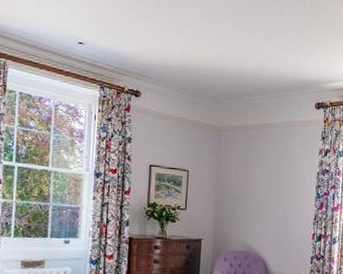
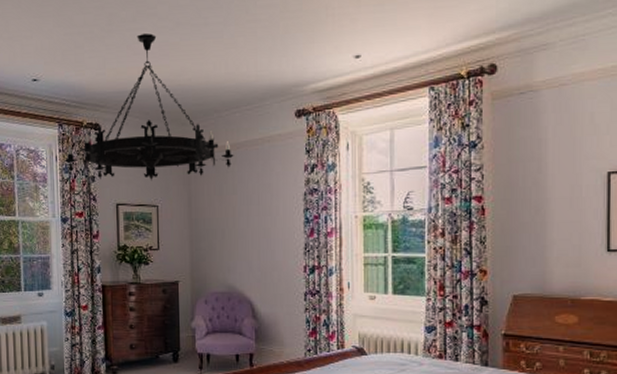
chandelier: none [102,17,261,149] -> present [64,33,234,181]

